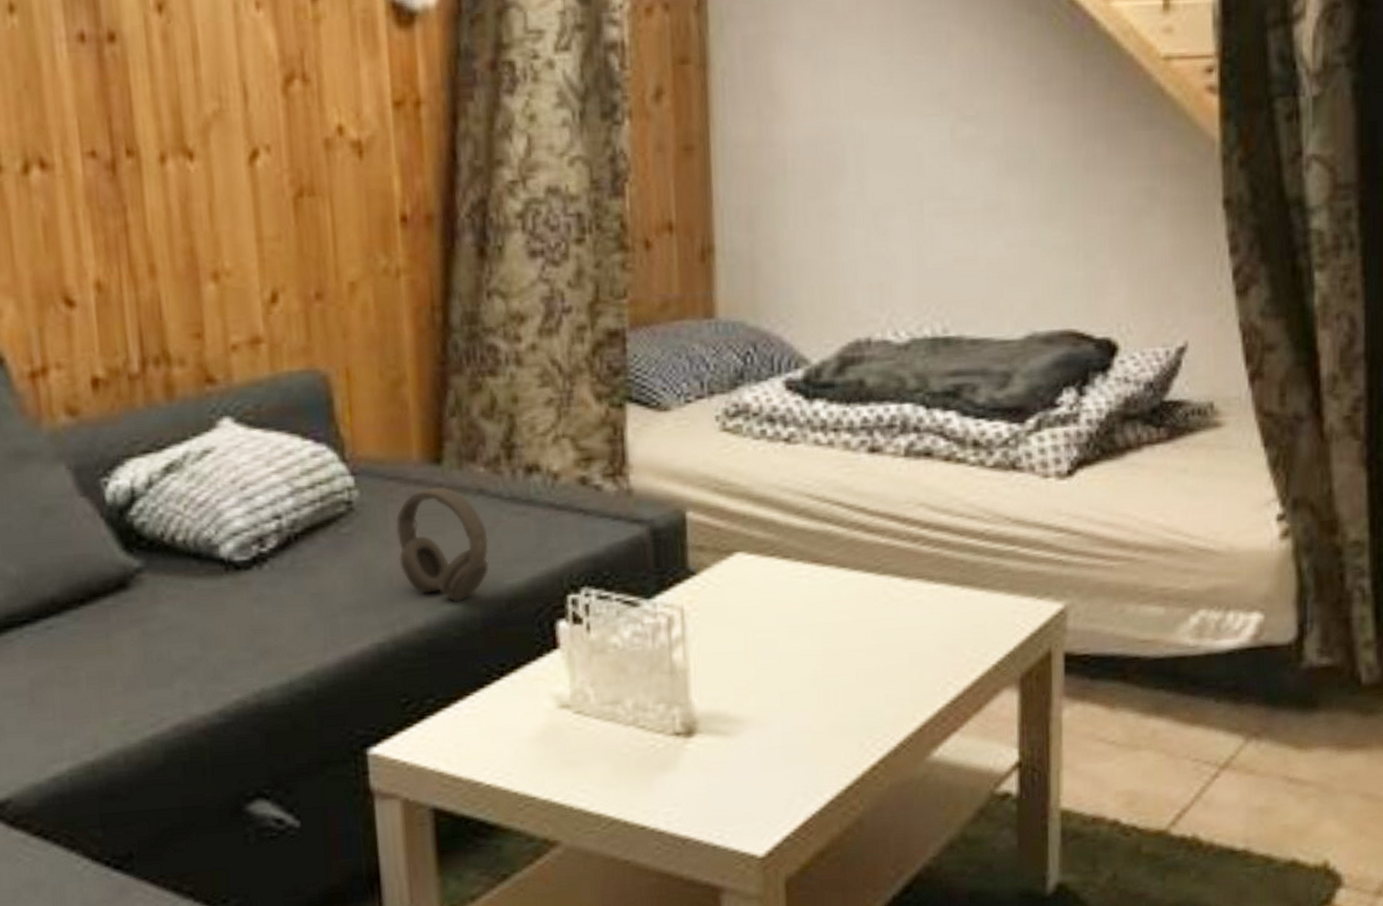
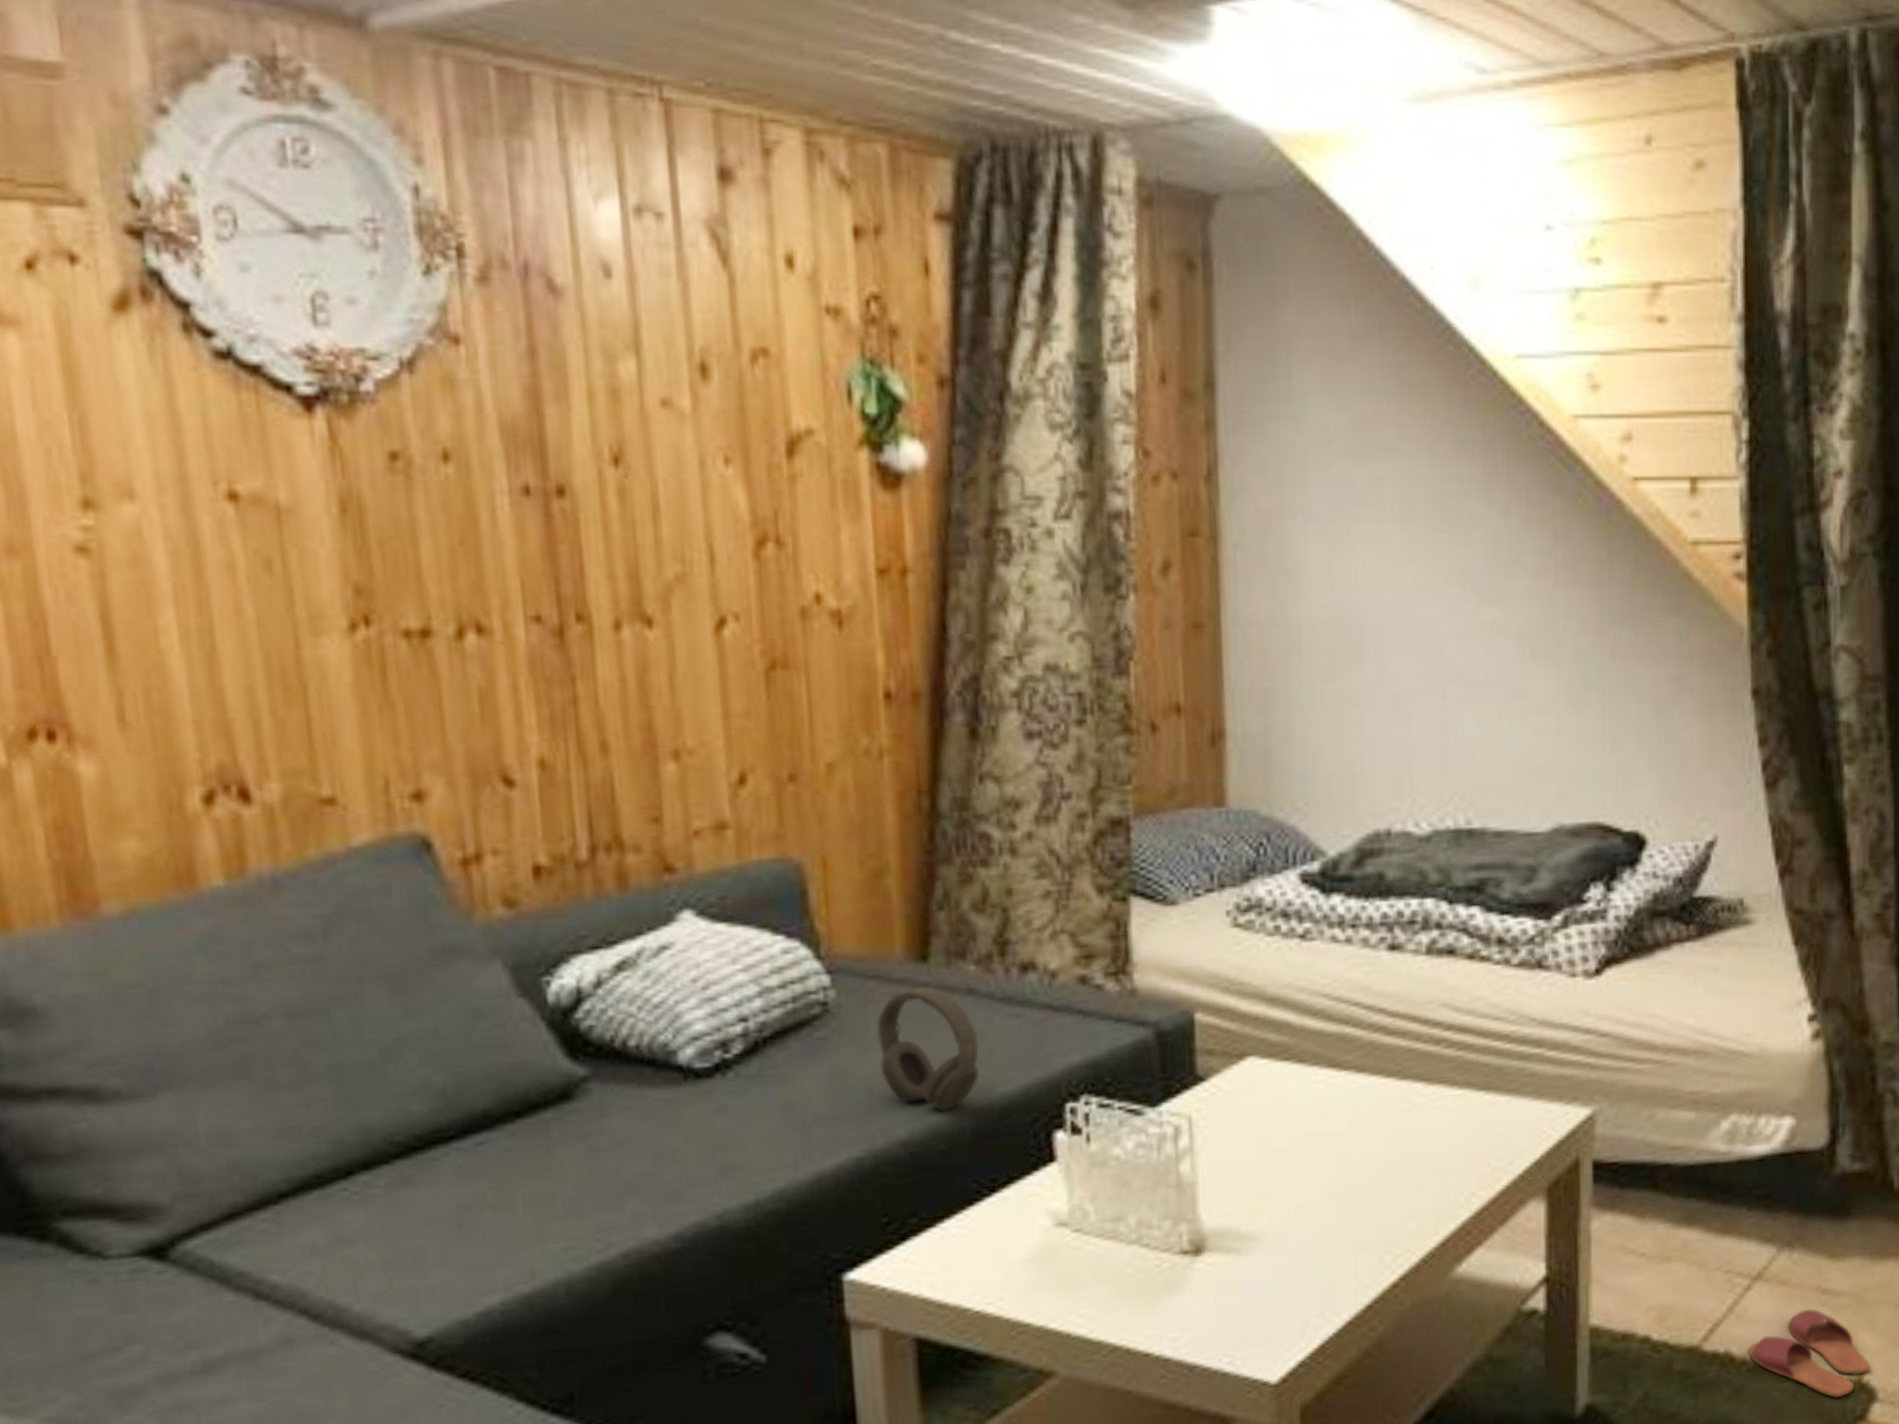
slippers: none [1214,797,1337,882] -> present [1747,1308,1871,1398]

